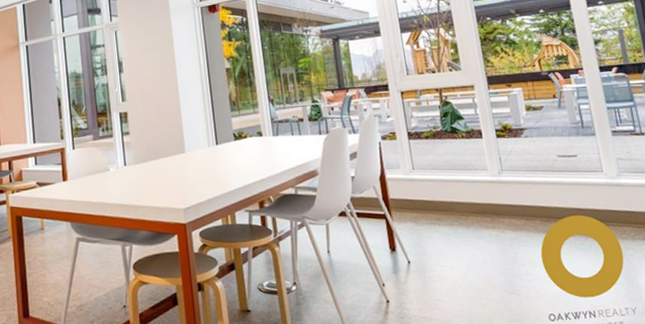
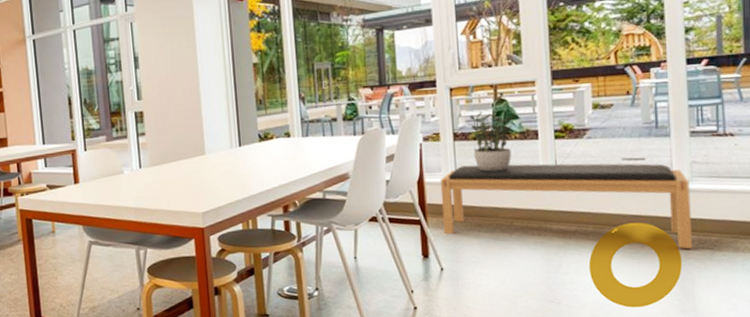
bench: none [399,160,630,240] -> present [440,163,692,249]
potted plant: none [416,112,461,168] -> present [464,111,516,171]

